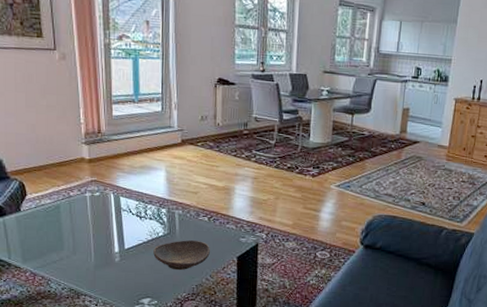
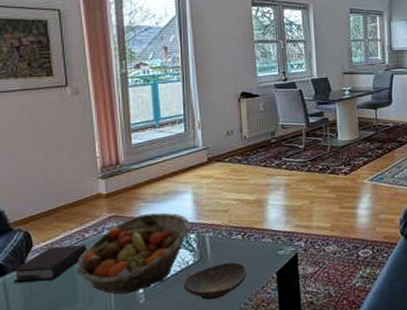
bible: none [11,199,71,228] -> present [13,245,87,284]
fruit basket: none [63,183,162,251] -> present [76,213,190,295]

